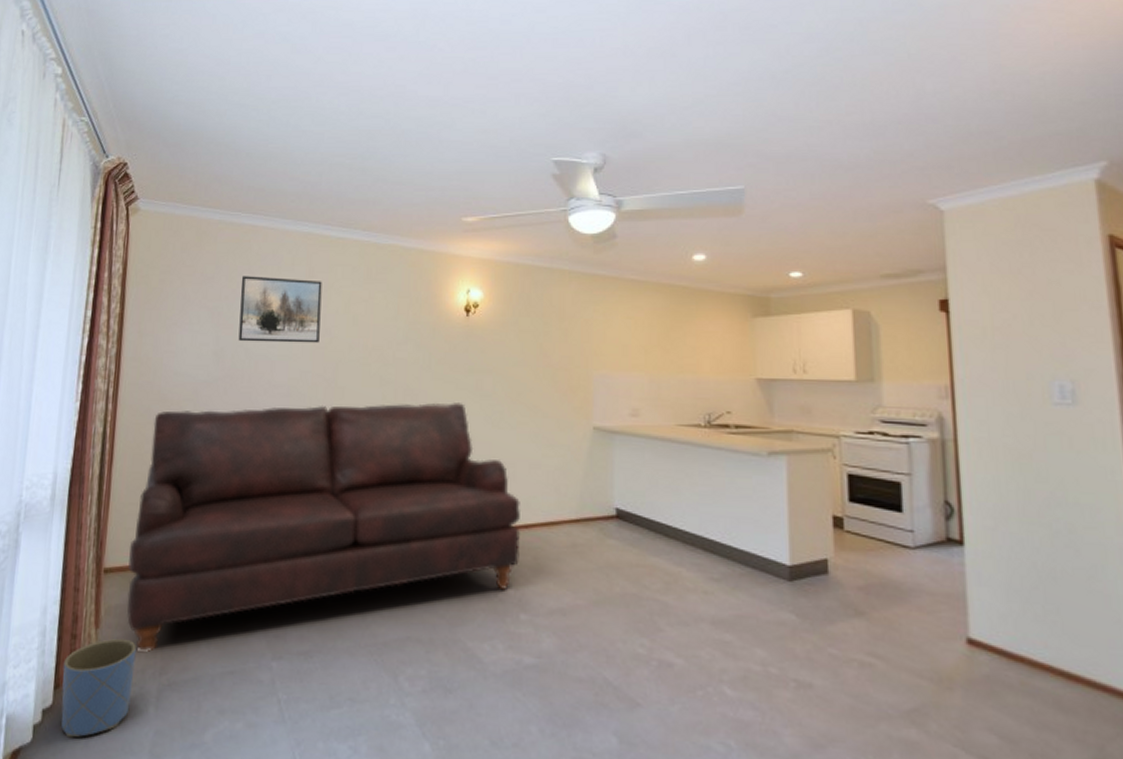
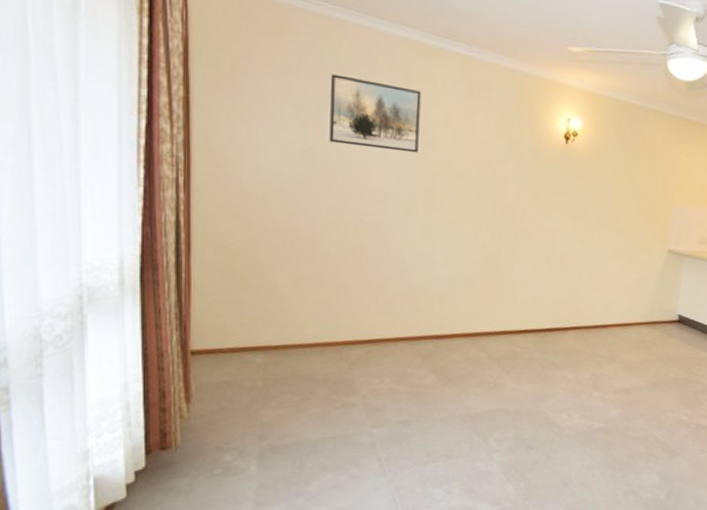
planter: present [61,638,137,738] -> none [153,411,233,493]
sofa: present [127,403,520,653] -> none [217,205,601,423]

